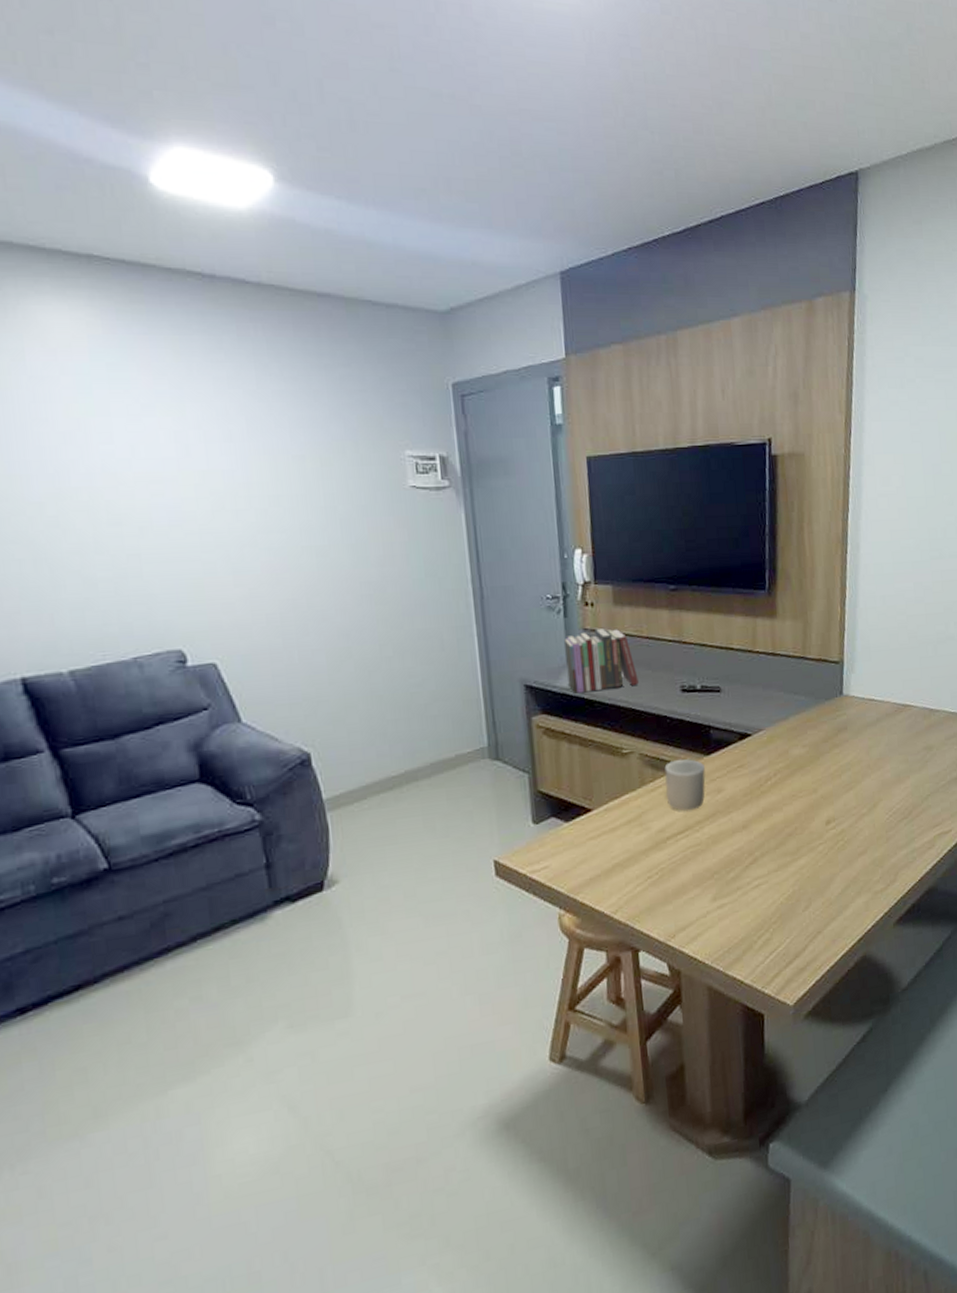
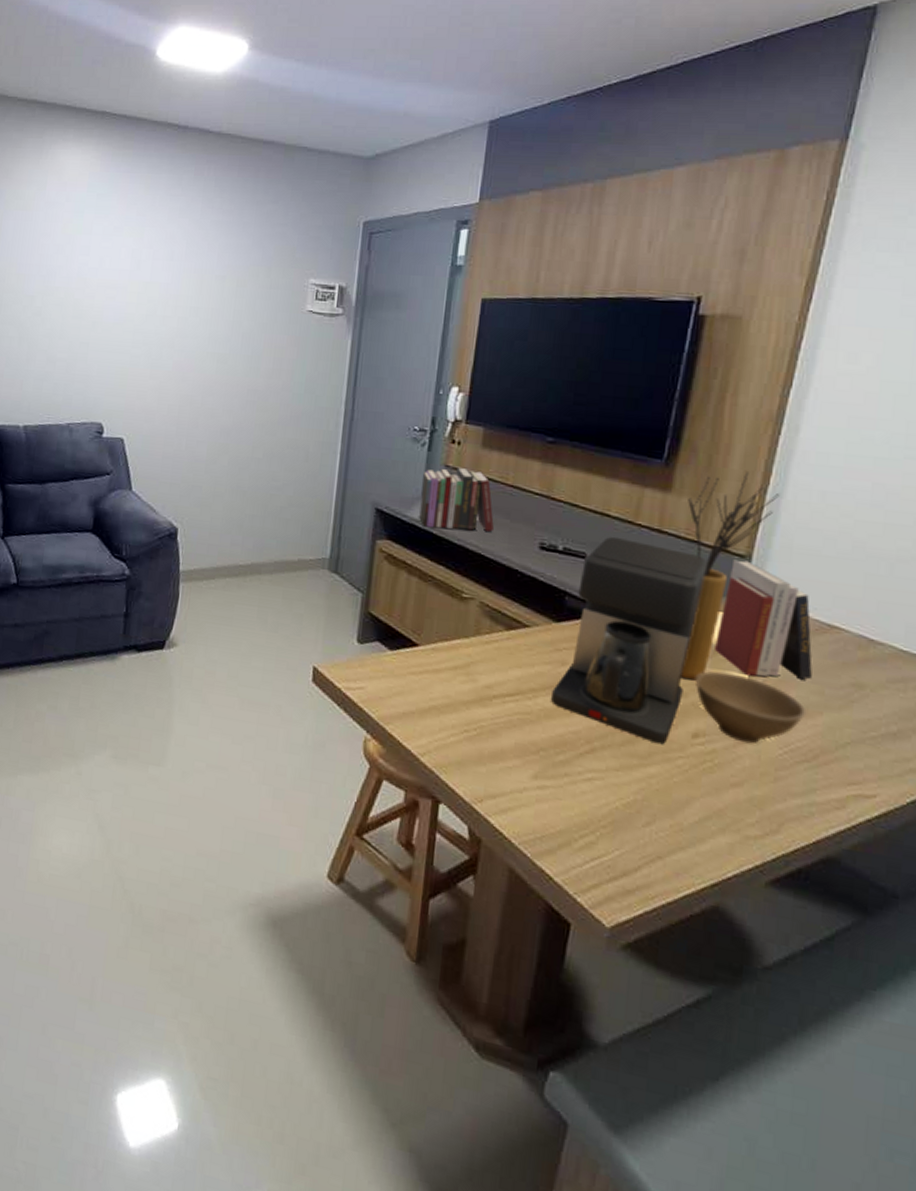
mug: present [664,759,706,811] -> none [500,618,551,676]
coffee maker: none [714,666,814,839] -> present [551,536,708,745]
vase: none [790,589,855,778] -> present [681,472,780,680]
bowl: none [820,762,900,818] -> present [695,671,807,744]
books: none [829,665,898,761] -> present [715,559,813,680]

